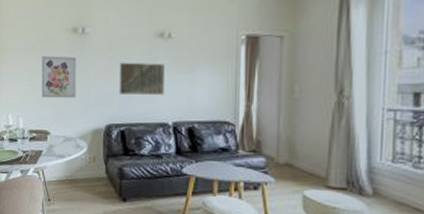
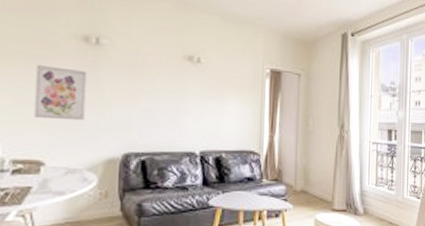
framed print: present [118,62,166,96] -> none [140,83,194,123]

